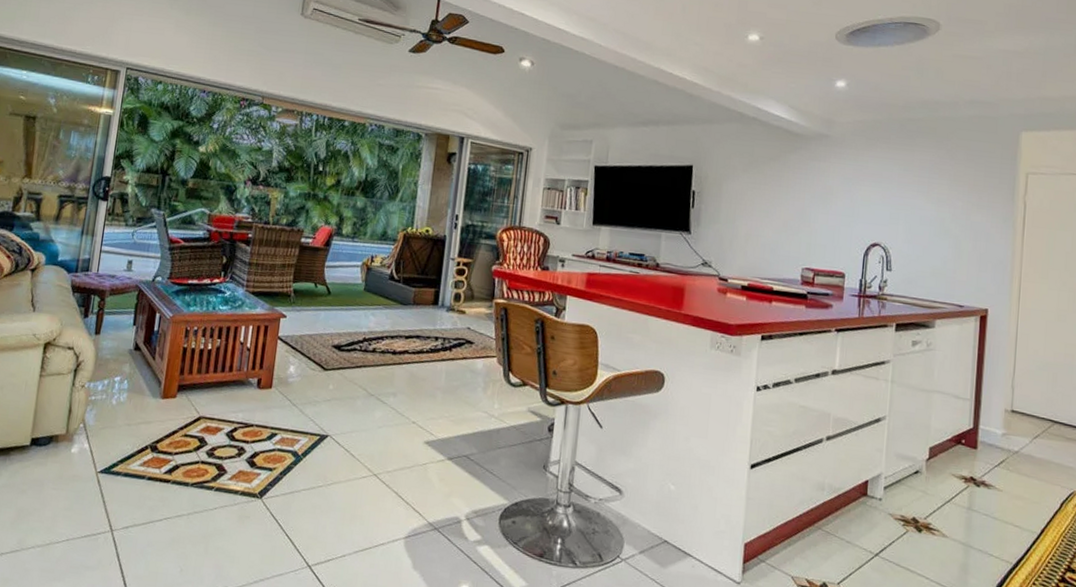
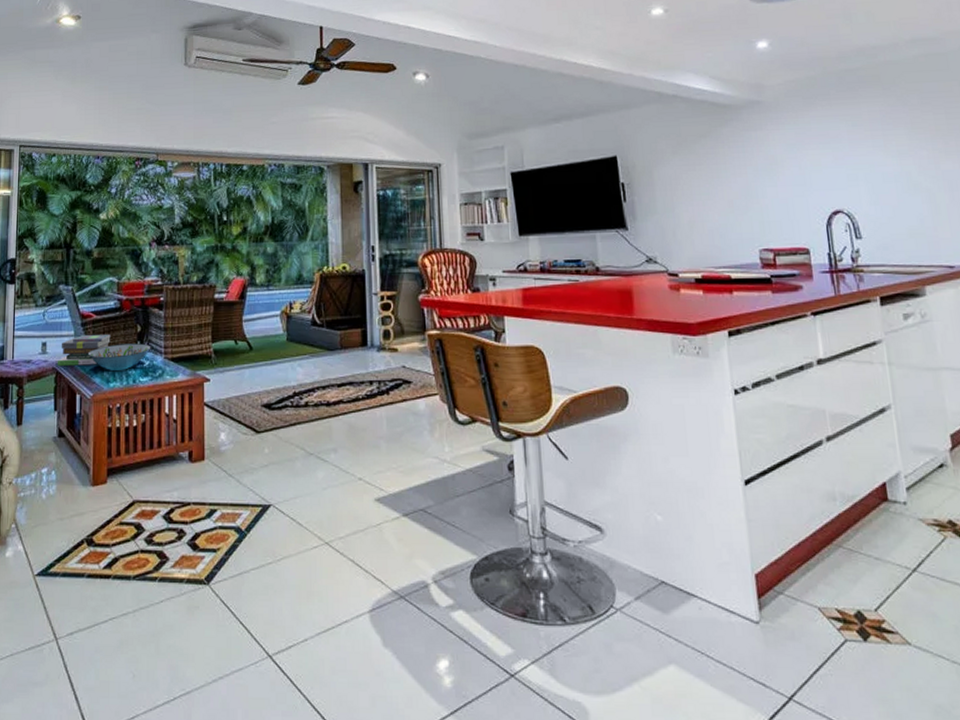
books: none [141,259,196,288] -> present [58,335,111,366]
decorative bowl: none [172,271,234,297] -> present [88,343,151,372]

